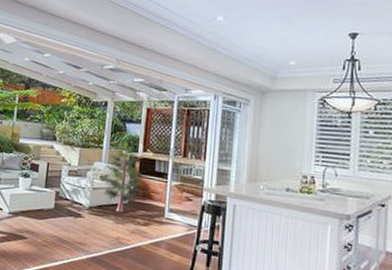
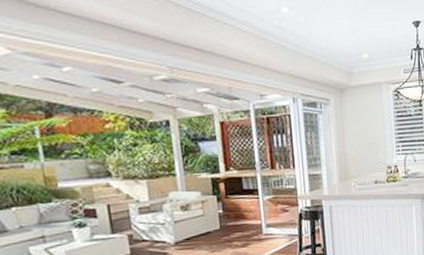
pine tree: present [101,142,143,214] -> none [182,164,234,241]

